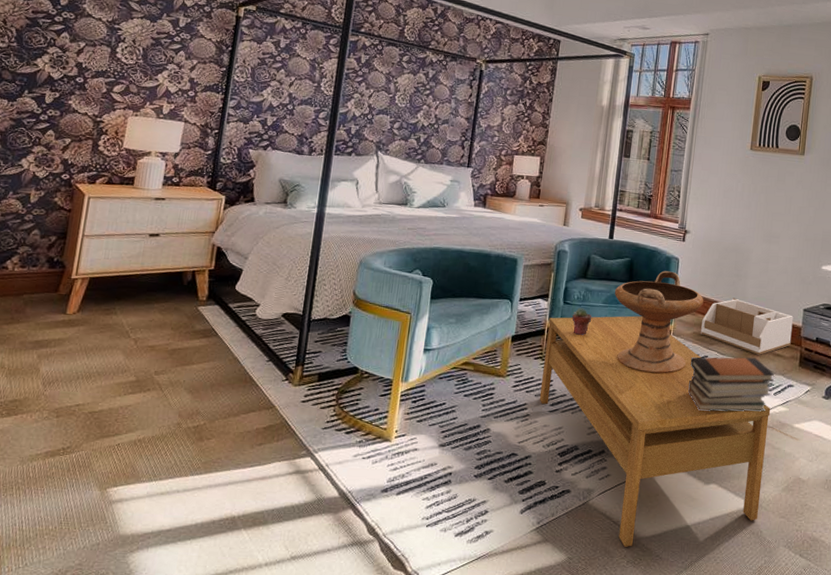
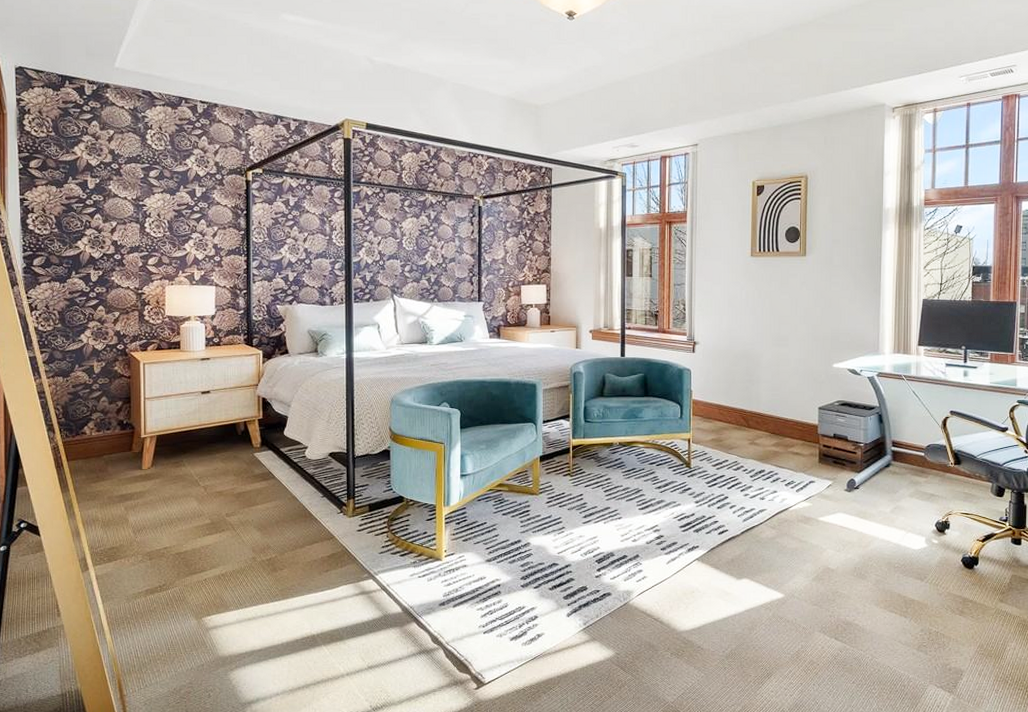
coffee table: present [539,315,771,547] -> none [572,428,795,641]
potted succulent: present [572,308,592,336] -> none [594,425,613,451]
decorative bowl: present [615,271,704,374] -> none [632,382,719,480]
book stack: present [688,357,775,412] -> none [712,458,796,513]
storage bin: present [701,298,794,355] -> none [719,402,809,455]

